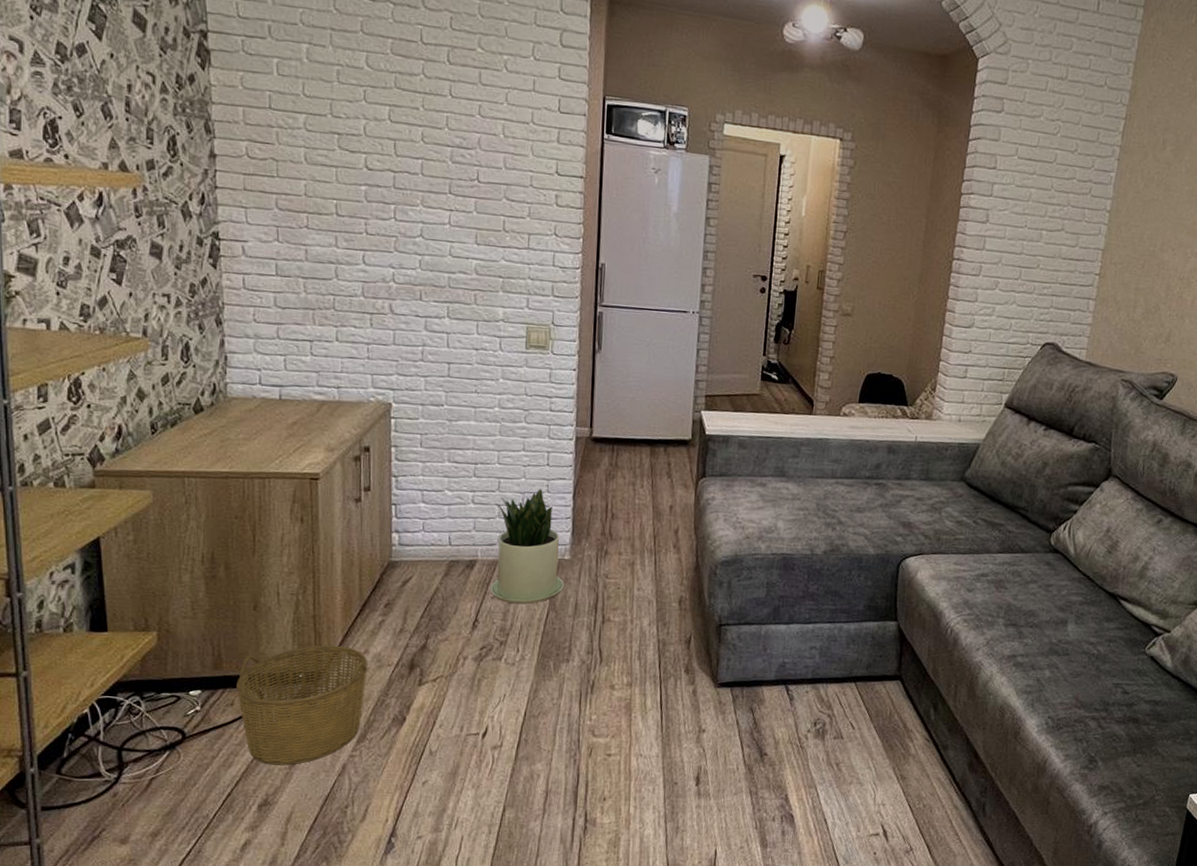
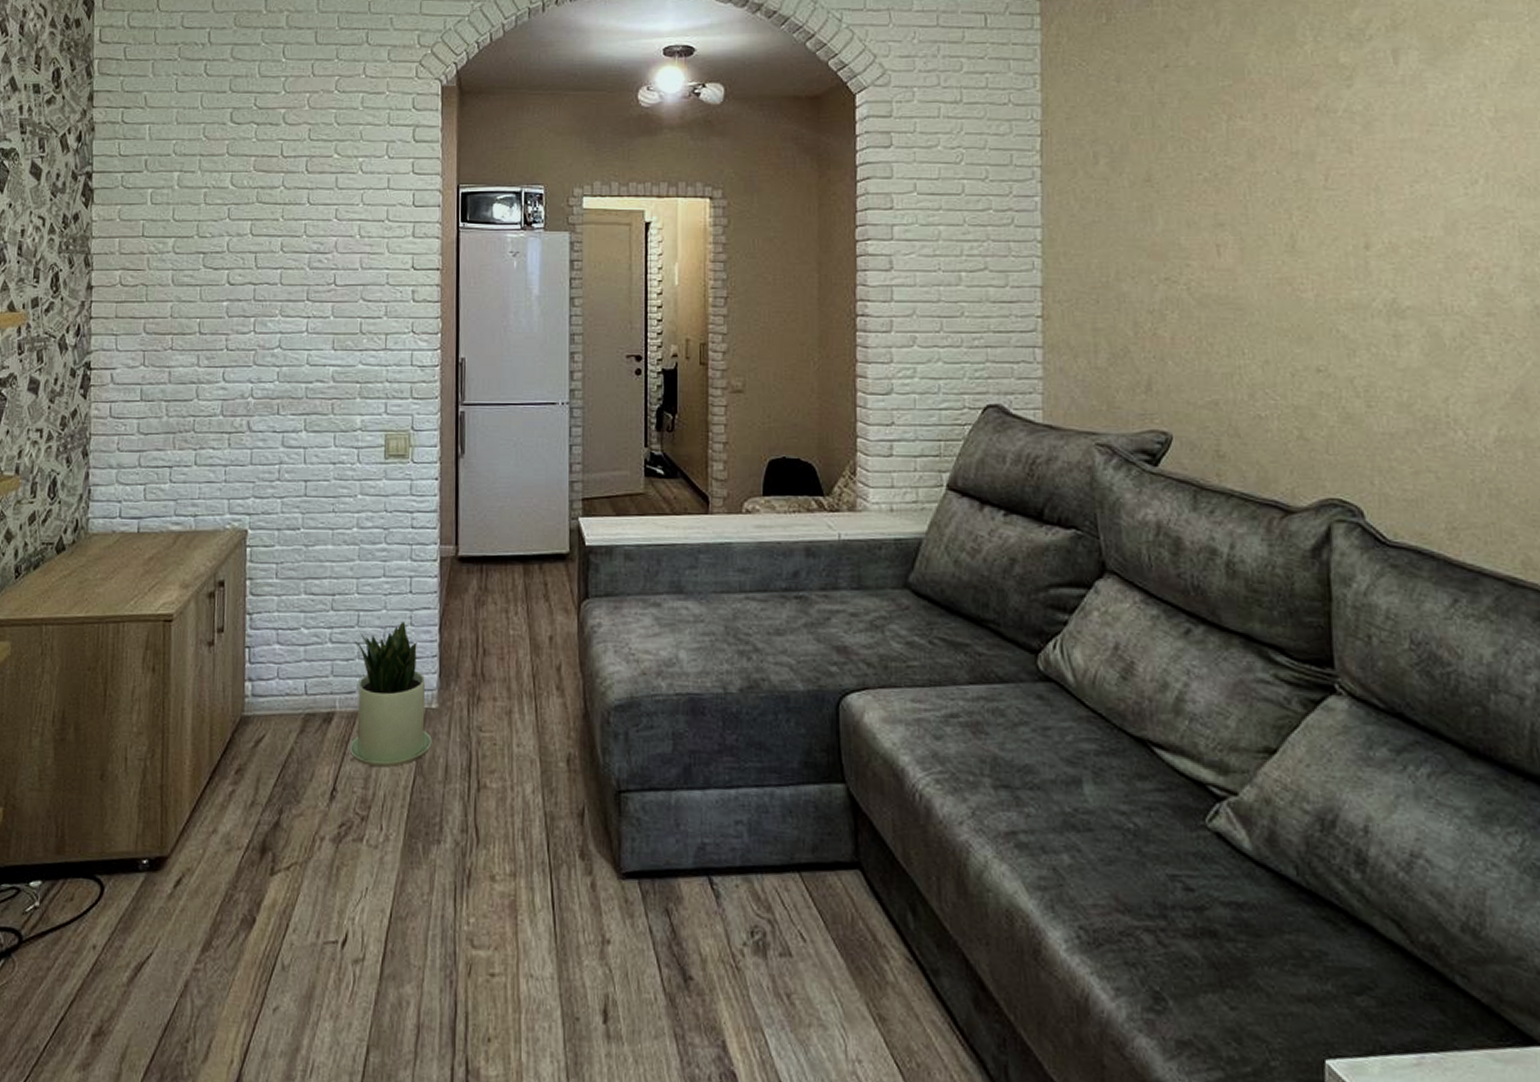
basket: present [236,644,368,766] -> none [77,822,216,981]

